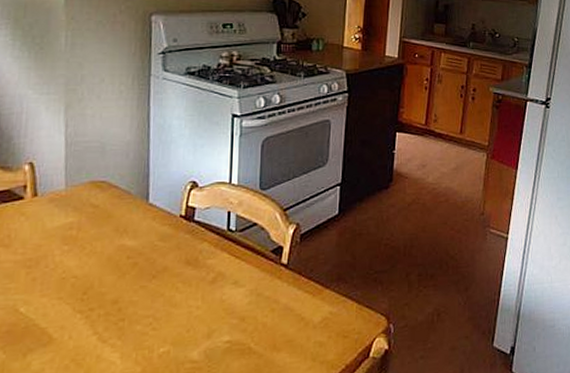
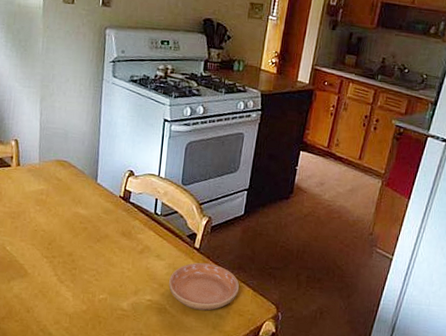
saucer: none [252,279,341,342] -> present [169,262,240,311]

